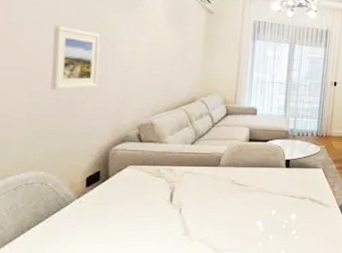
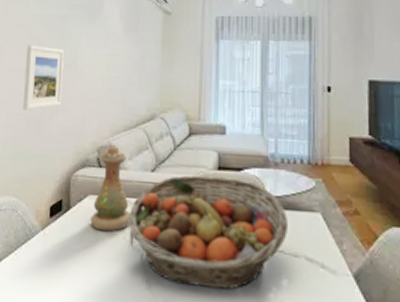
vase: none [130,122,170,194] -> present [90,144,130,232]
fruit basket: none [167,146,299,228] -> present [127,175,287,290]

